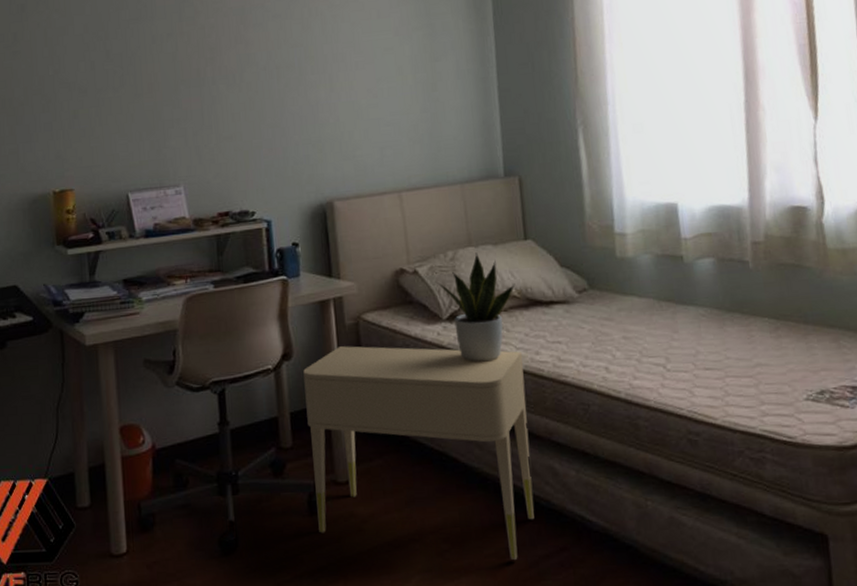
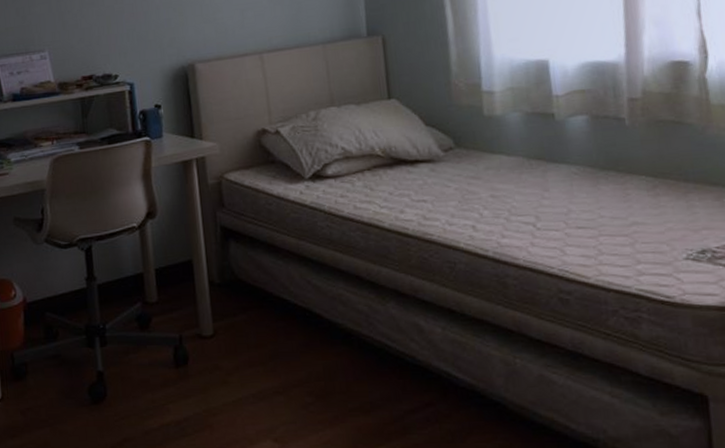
nightstand: present [303,346,534,561] -> none [167,204,399,415]
potted plant: present [435,252,516,362] -> none [297,112,379,221]

